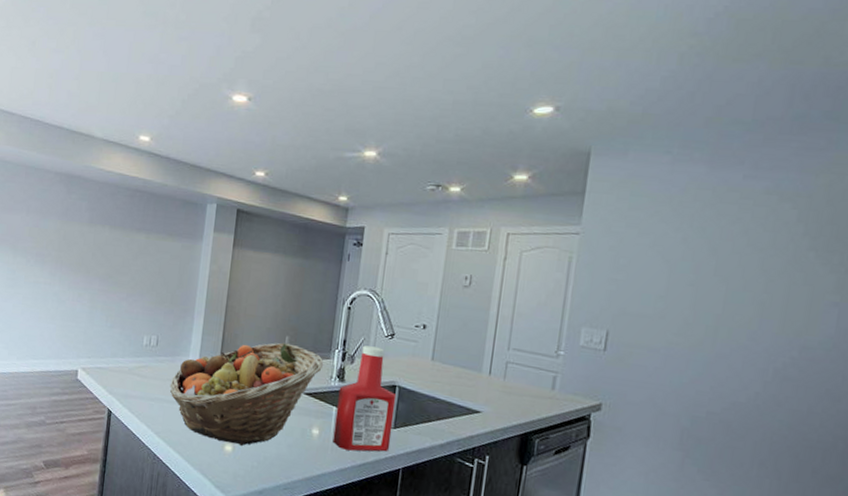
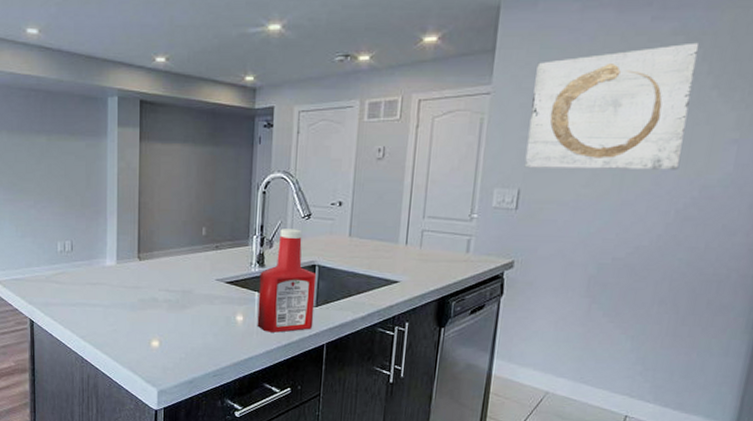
fruit basket: present [170,342,324,446] -> none [90,234,243,340]
wall art: none [613,203,794,328] -> present [524,42,700,170]

